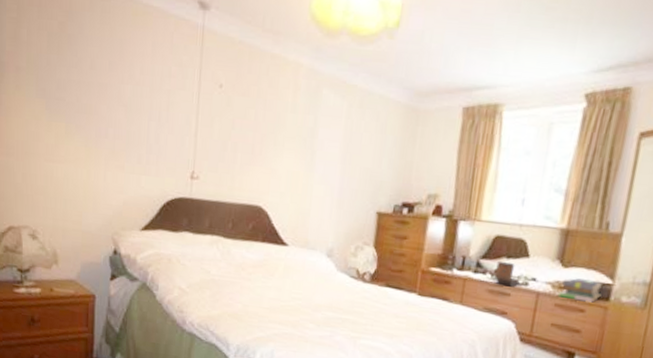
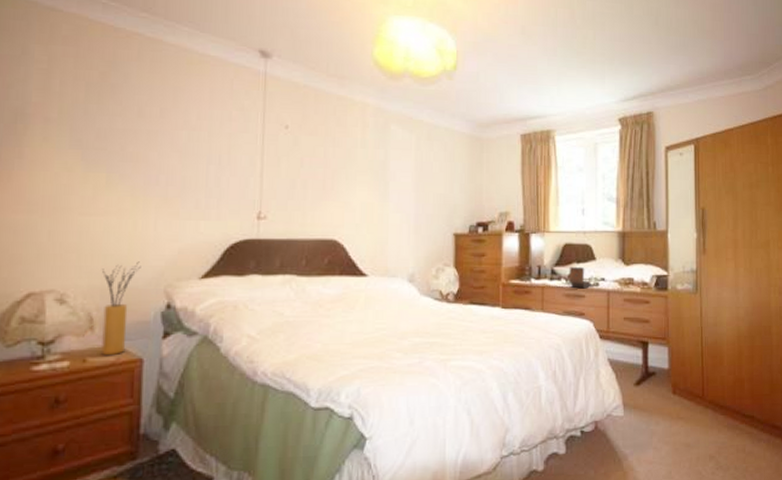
vase: none [64,208,94,289] -> present [101,261,141,356]
books: present [558,278,603,303] -> none [625,274,661,294]

